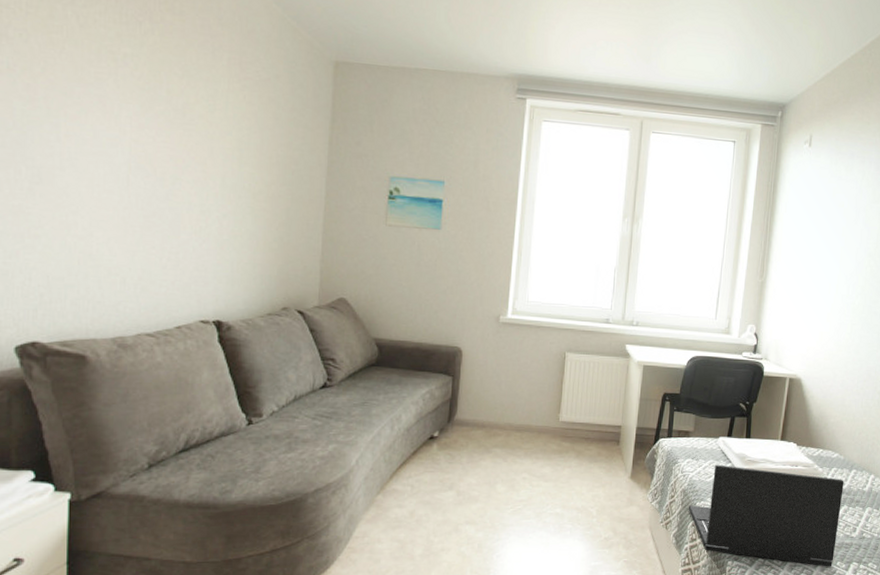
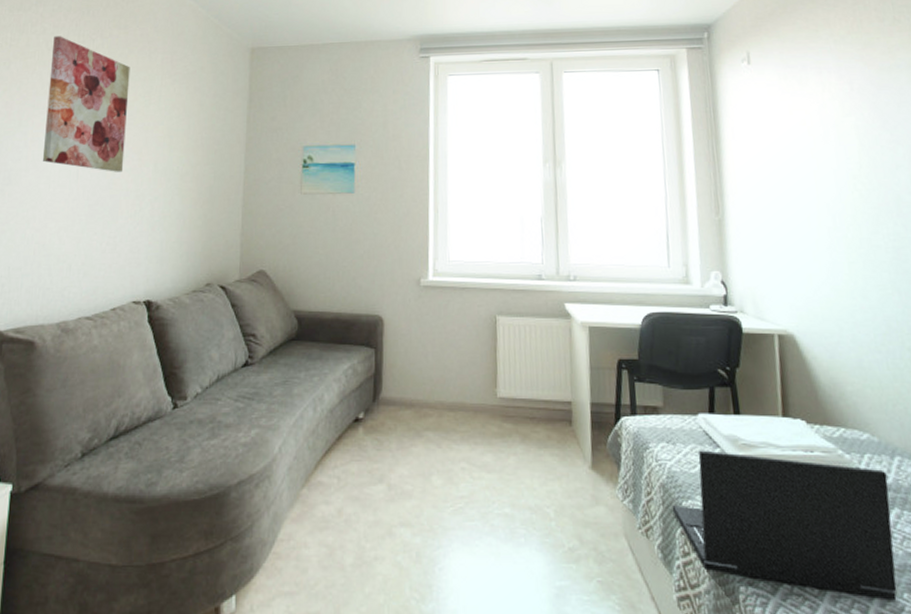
wall art: none [81,10,189,183] -> present [42,36,130,172]

